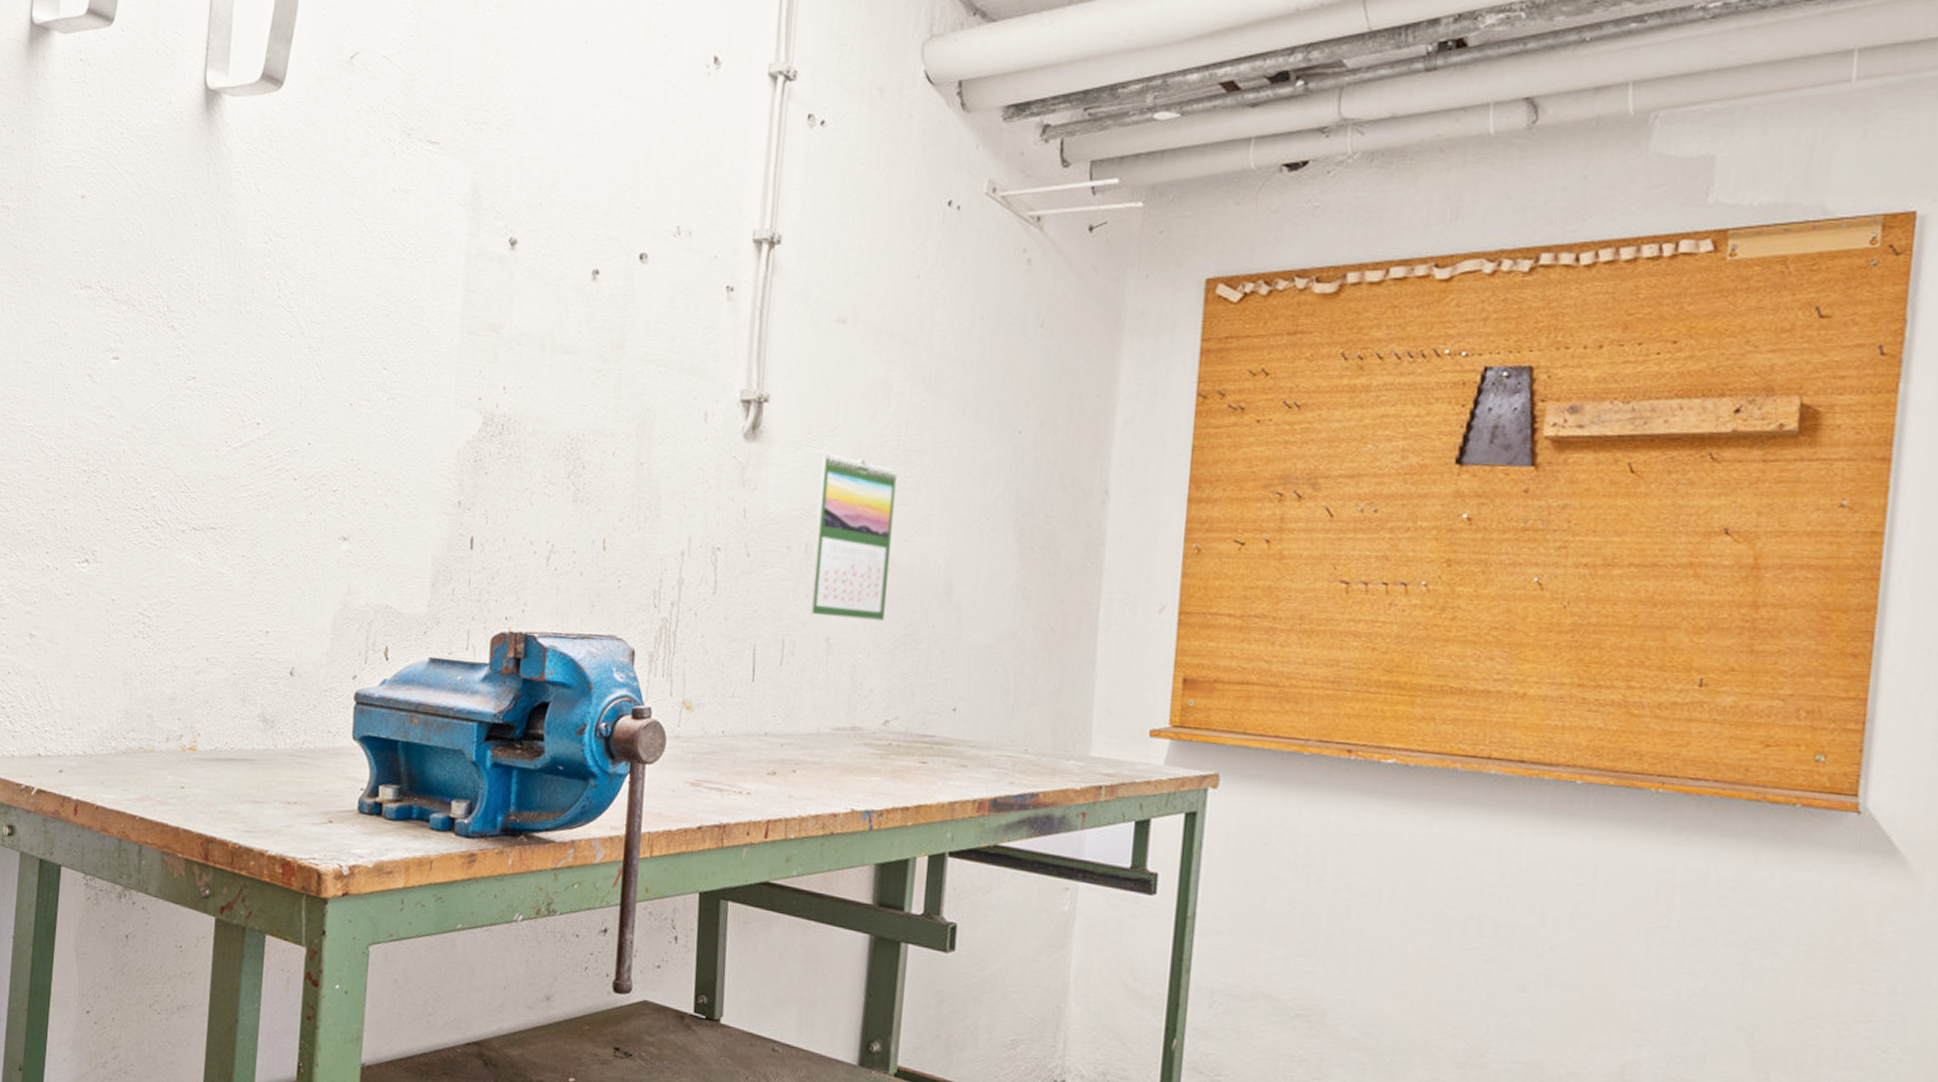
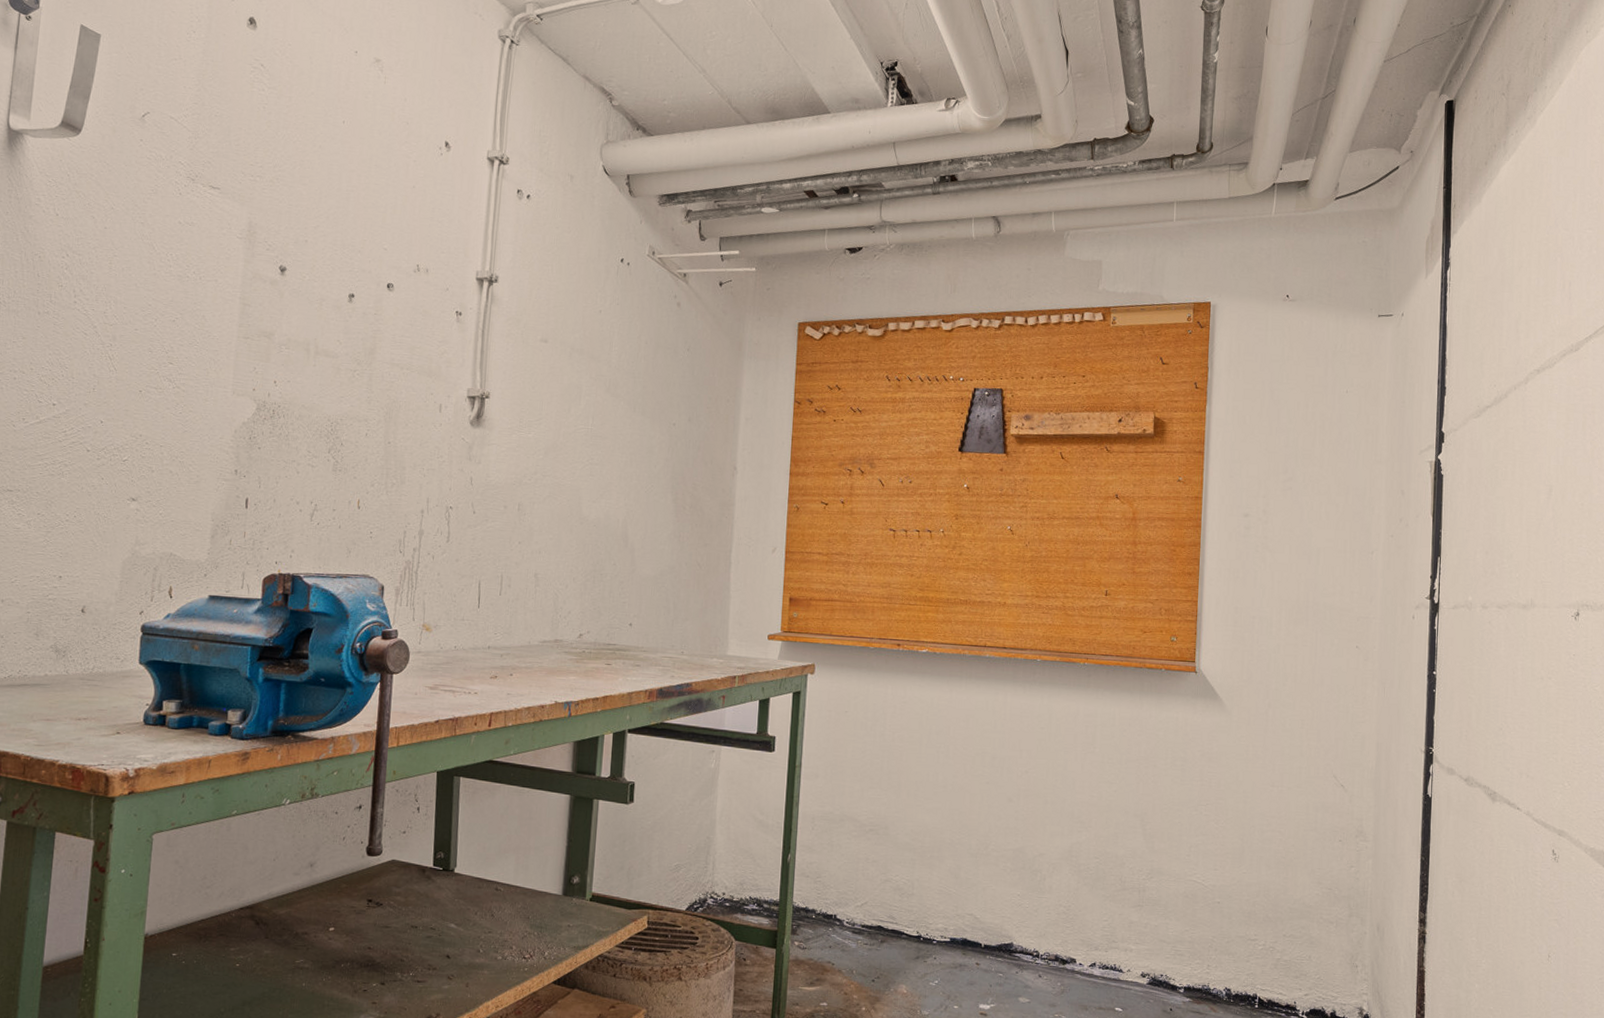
calendar: present [809,453,897,621] -> none [521,437,587,561]

